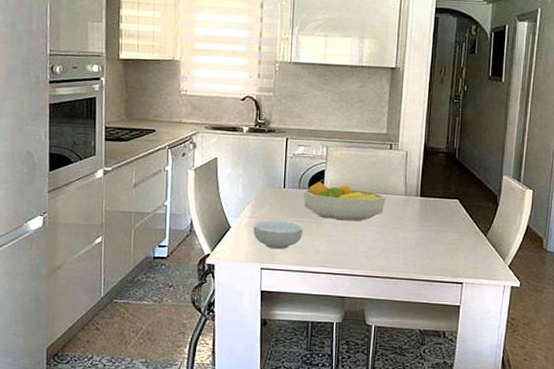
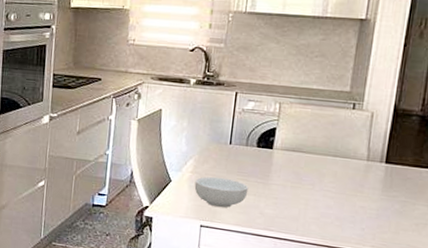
fruit bowl: present [303,181,386,221] -> none [250,139,345,185]

